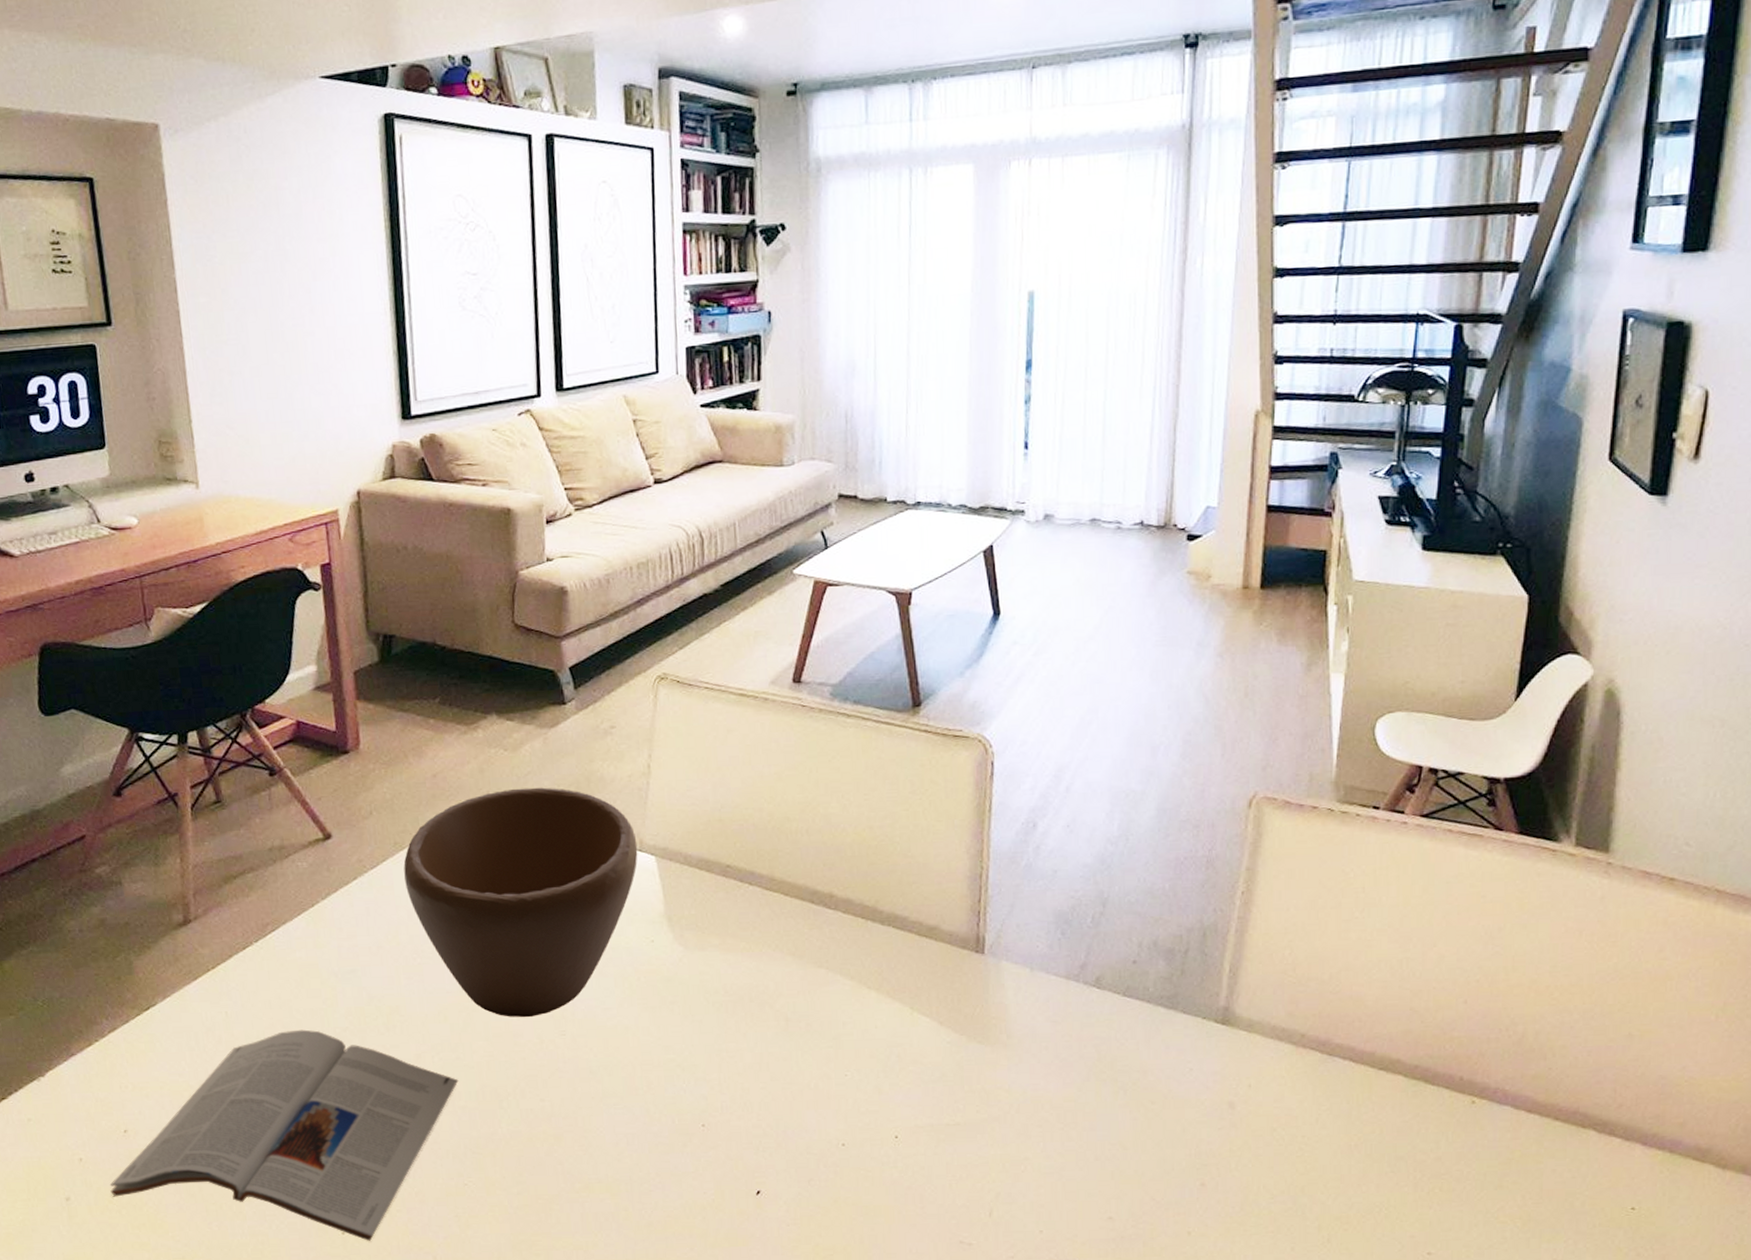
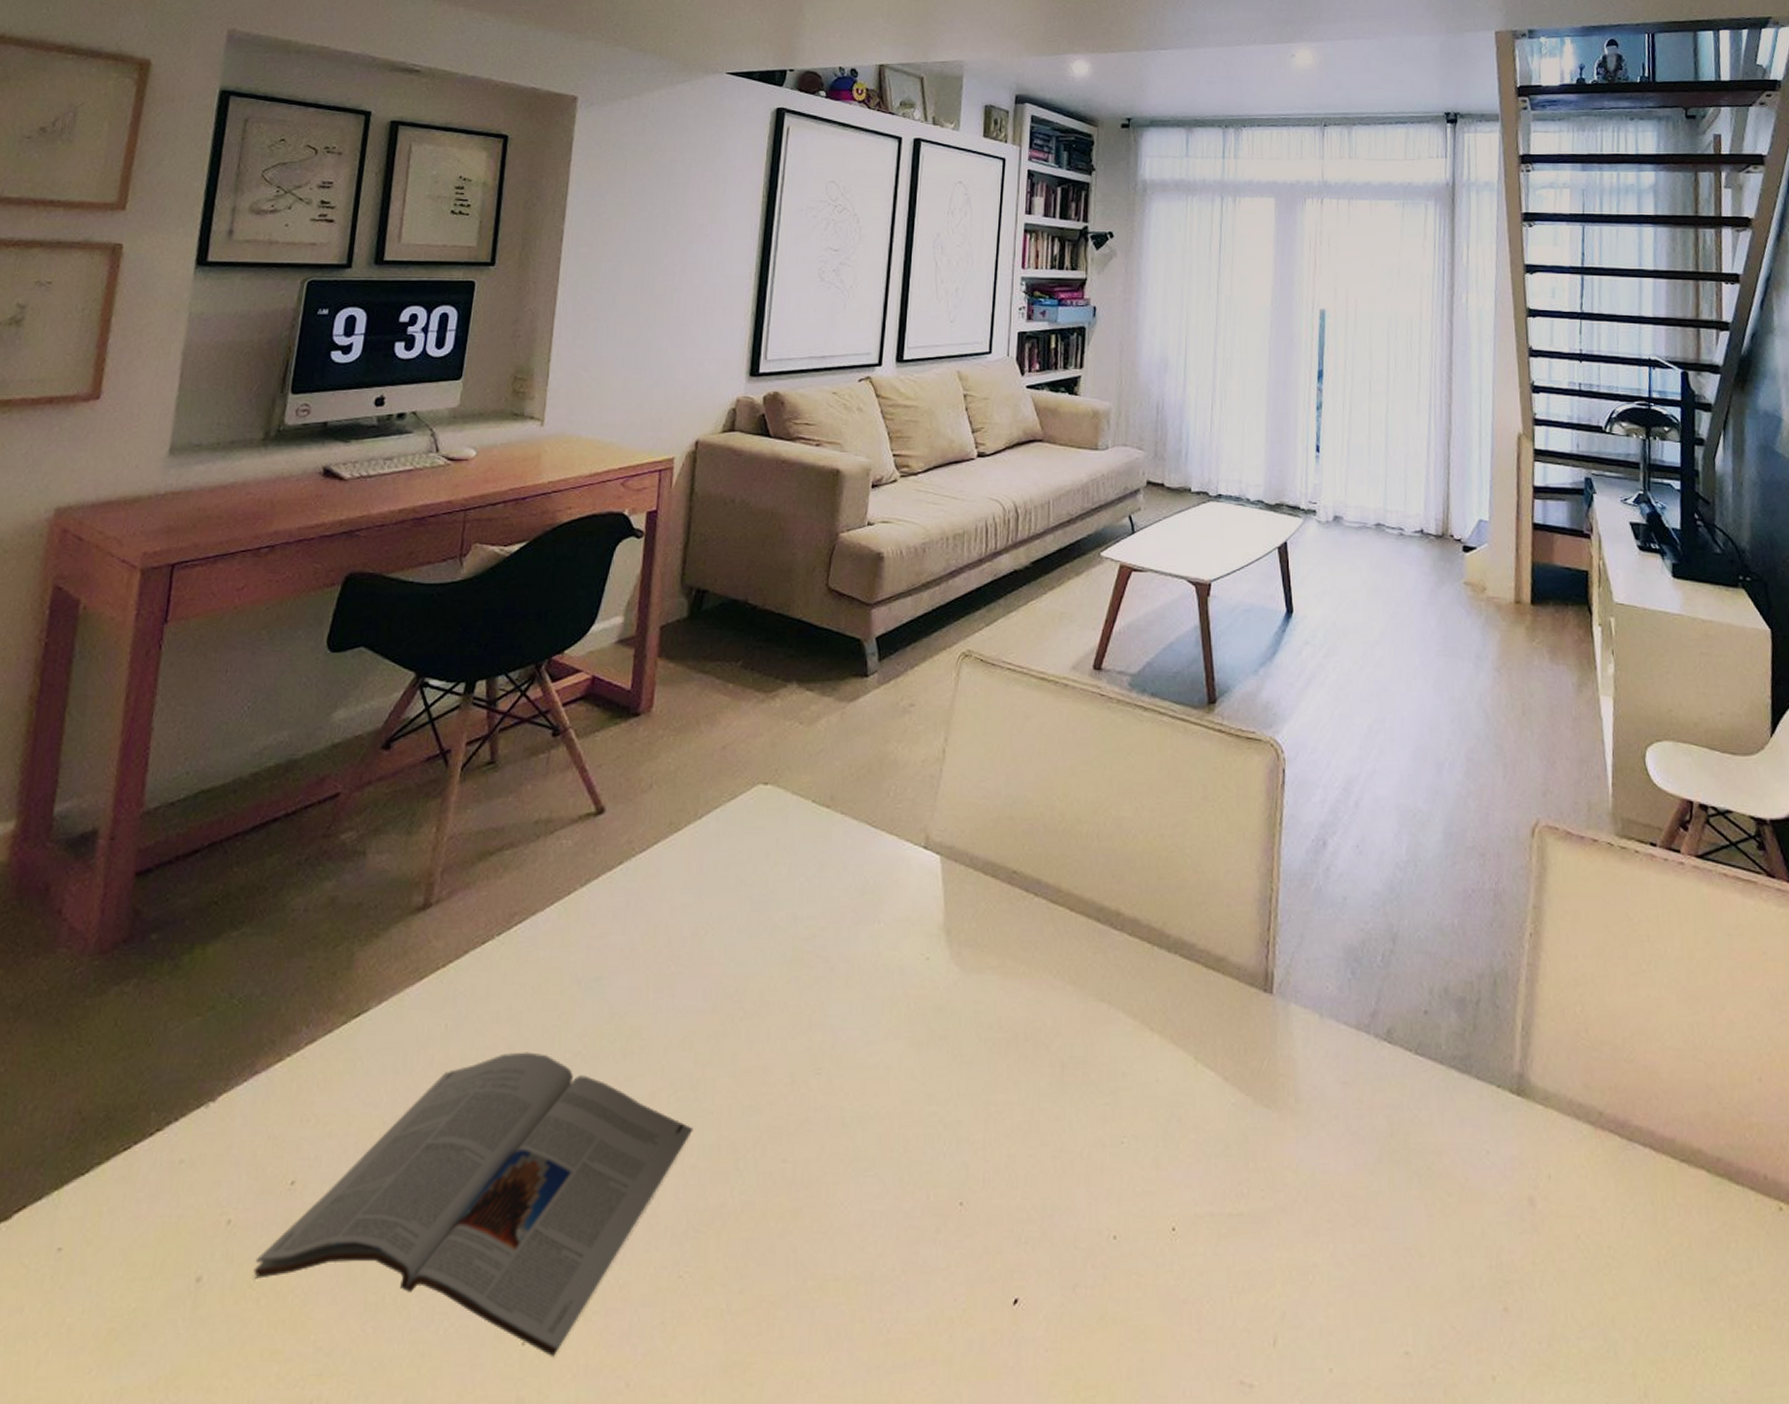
bowl: present [403,787,638,1018] -> none [673,767,924,1049]

